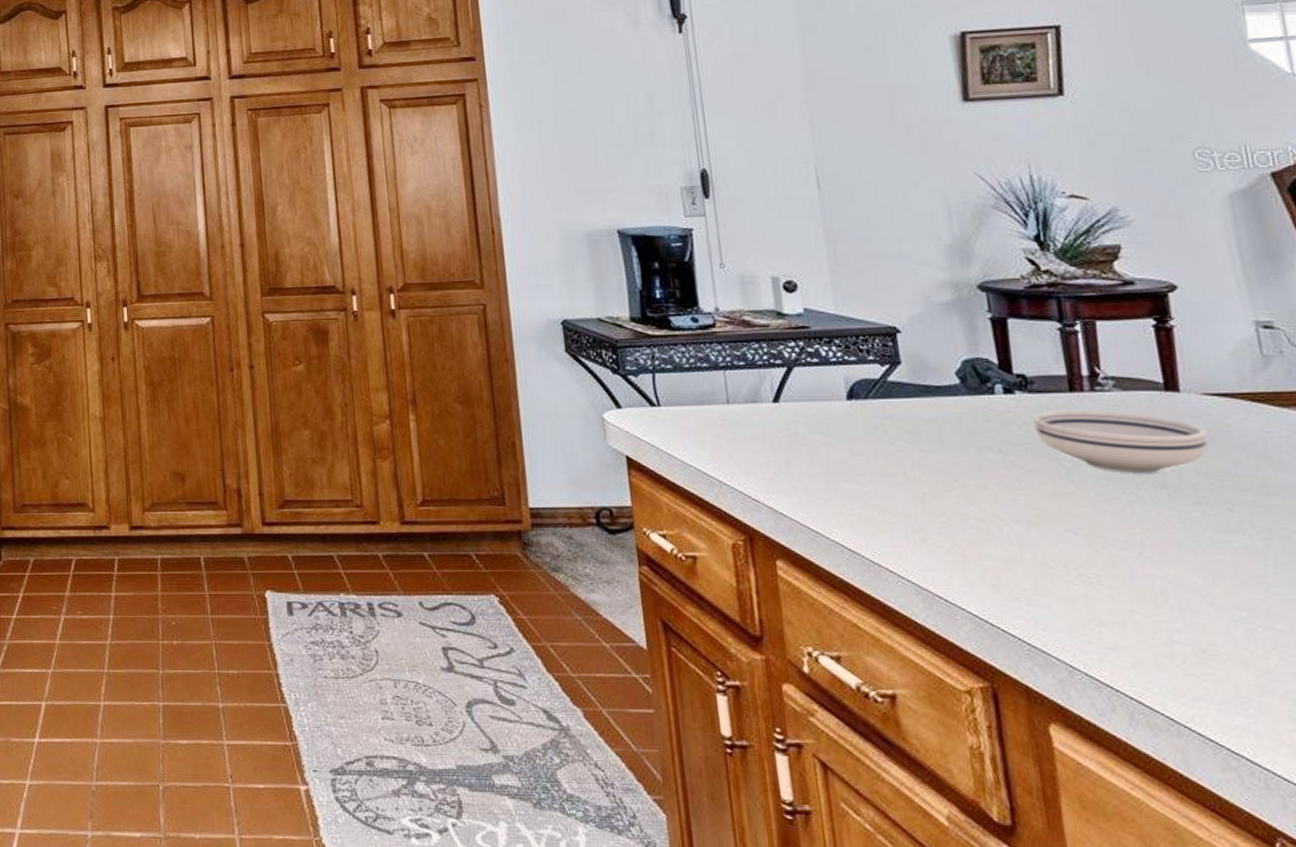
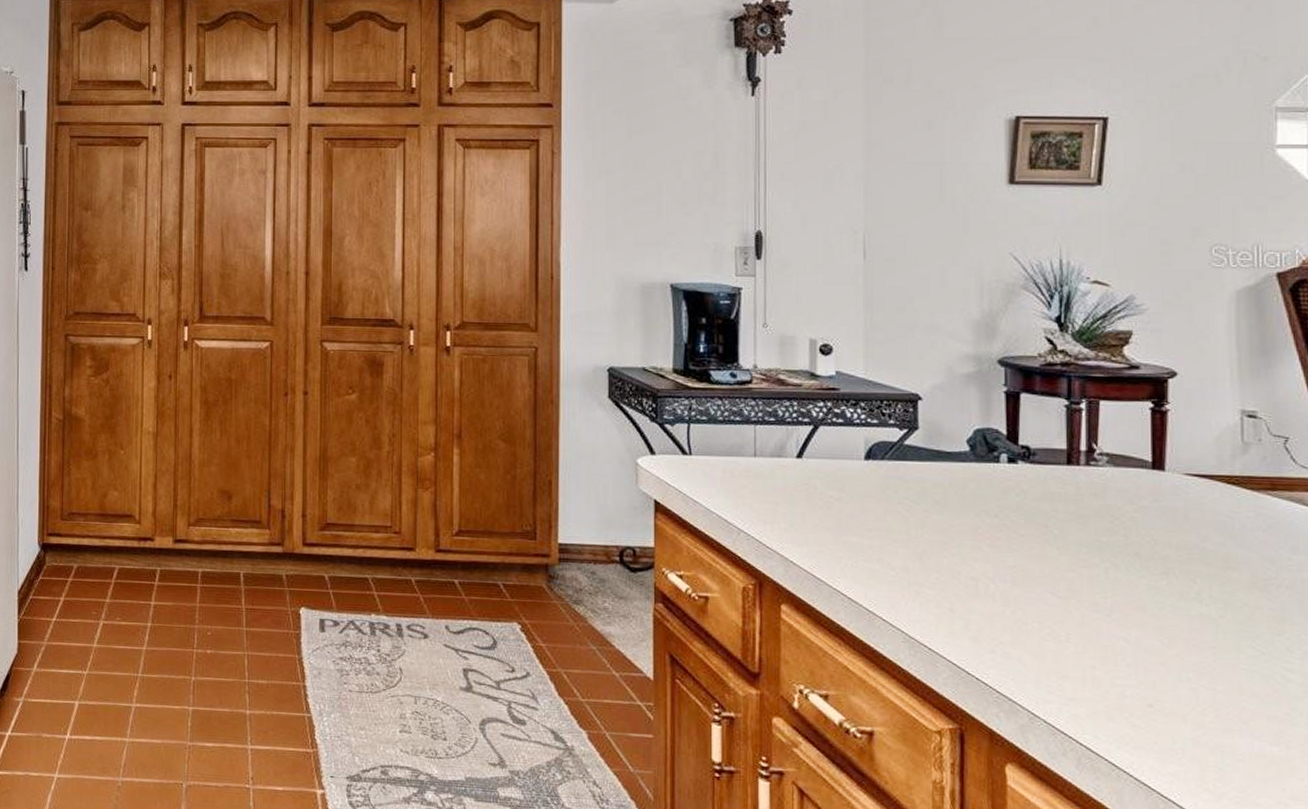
bowl: present [1031,409,1208,474] -> none [1029,480,1183,544]

